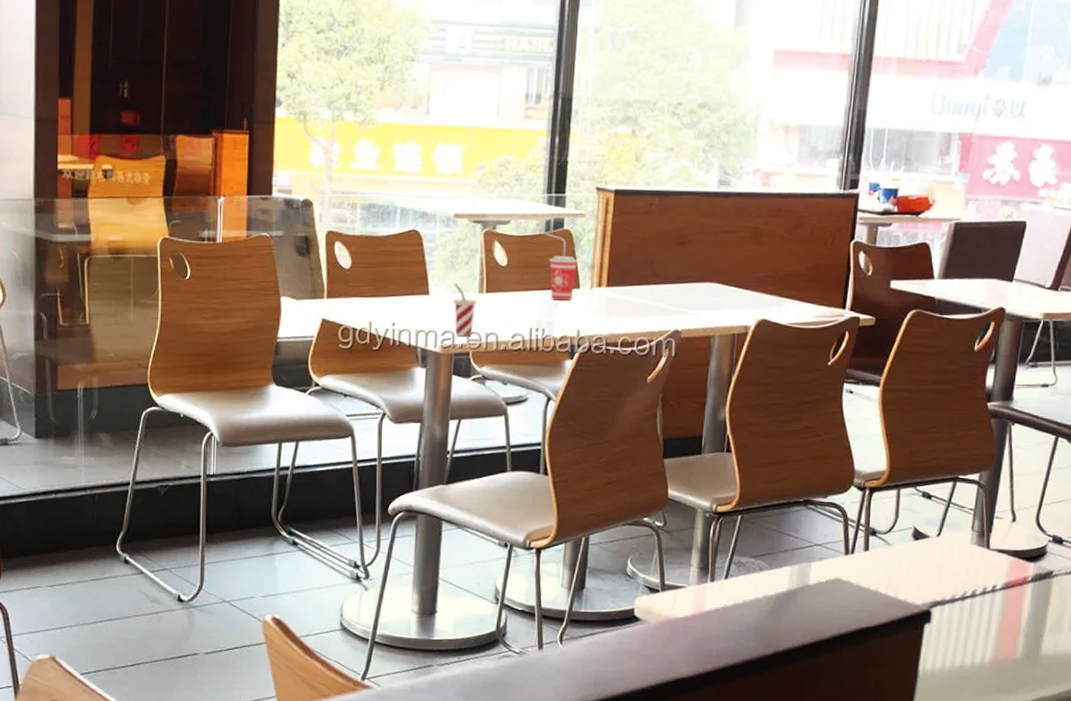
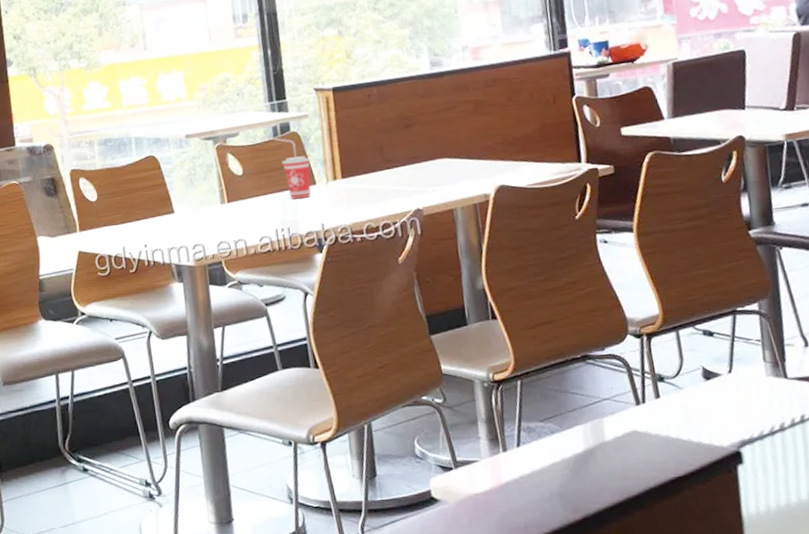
beverage cup: present [453,282,477,336] -> none [196,198,221,247]

